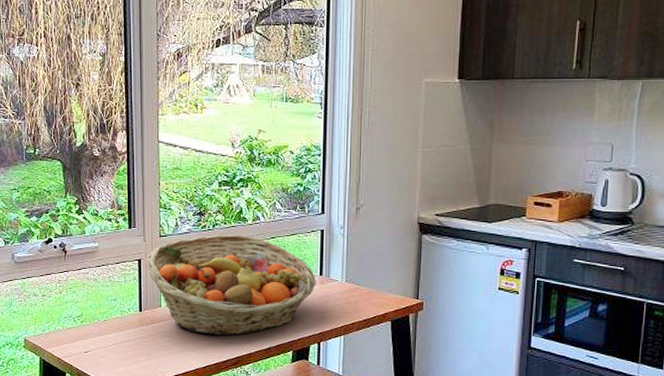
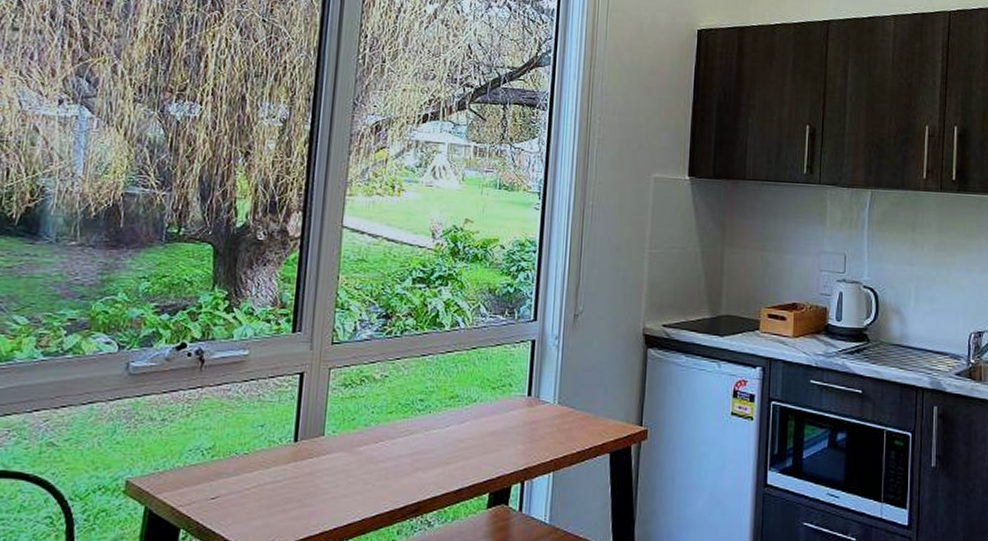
fruit basket: present [146,234,317,336] -> none [310,343,524,474]

